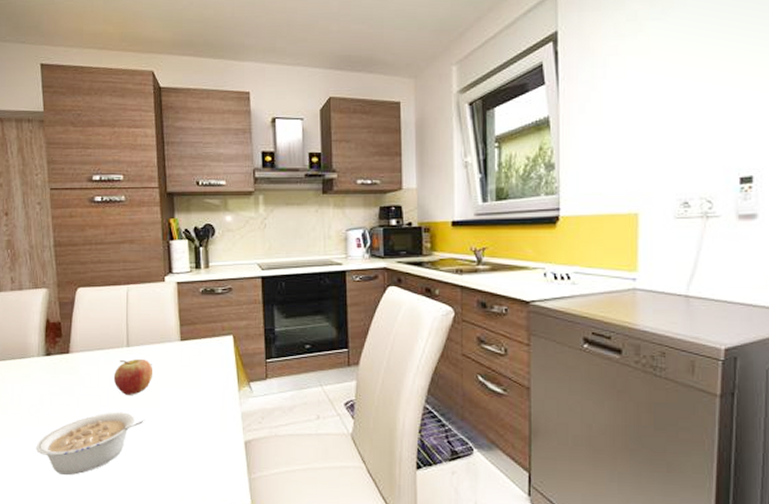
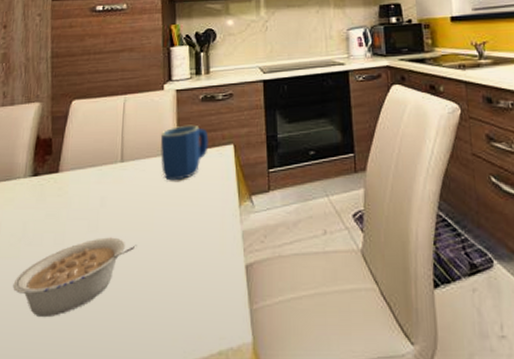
fruit: present [113,359,152,395] -> none [104,176,147,217]
mug: none [163,315,209,366] -> present [160,124,209,181]

